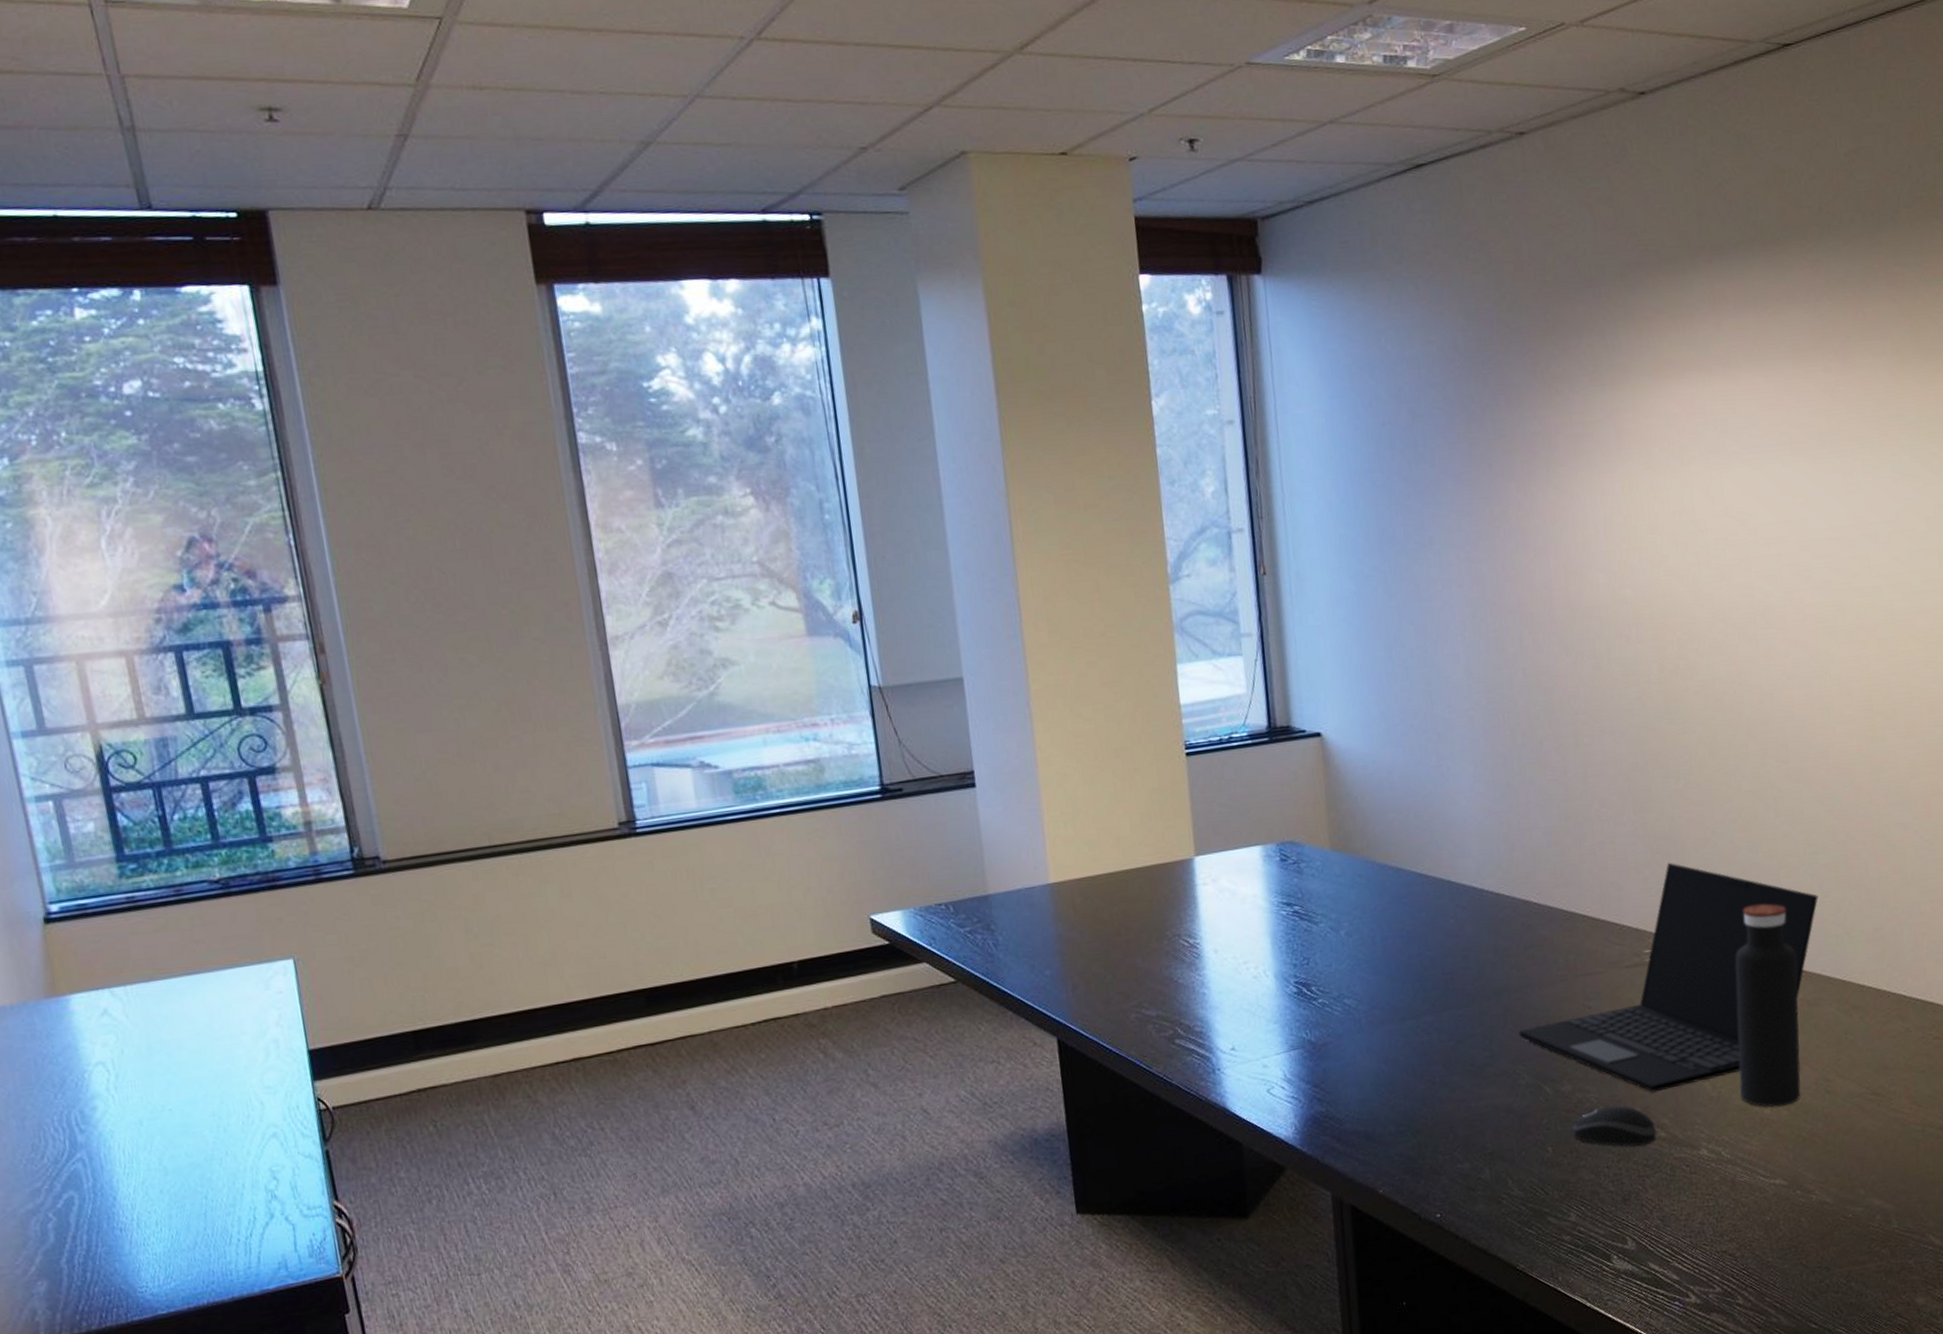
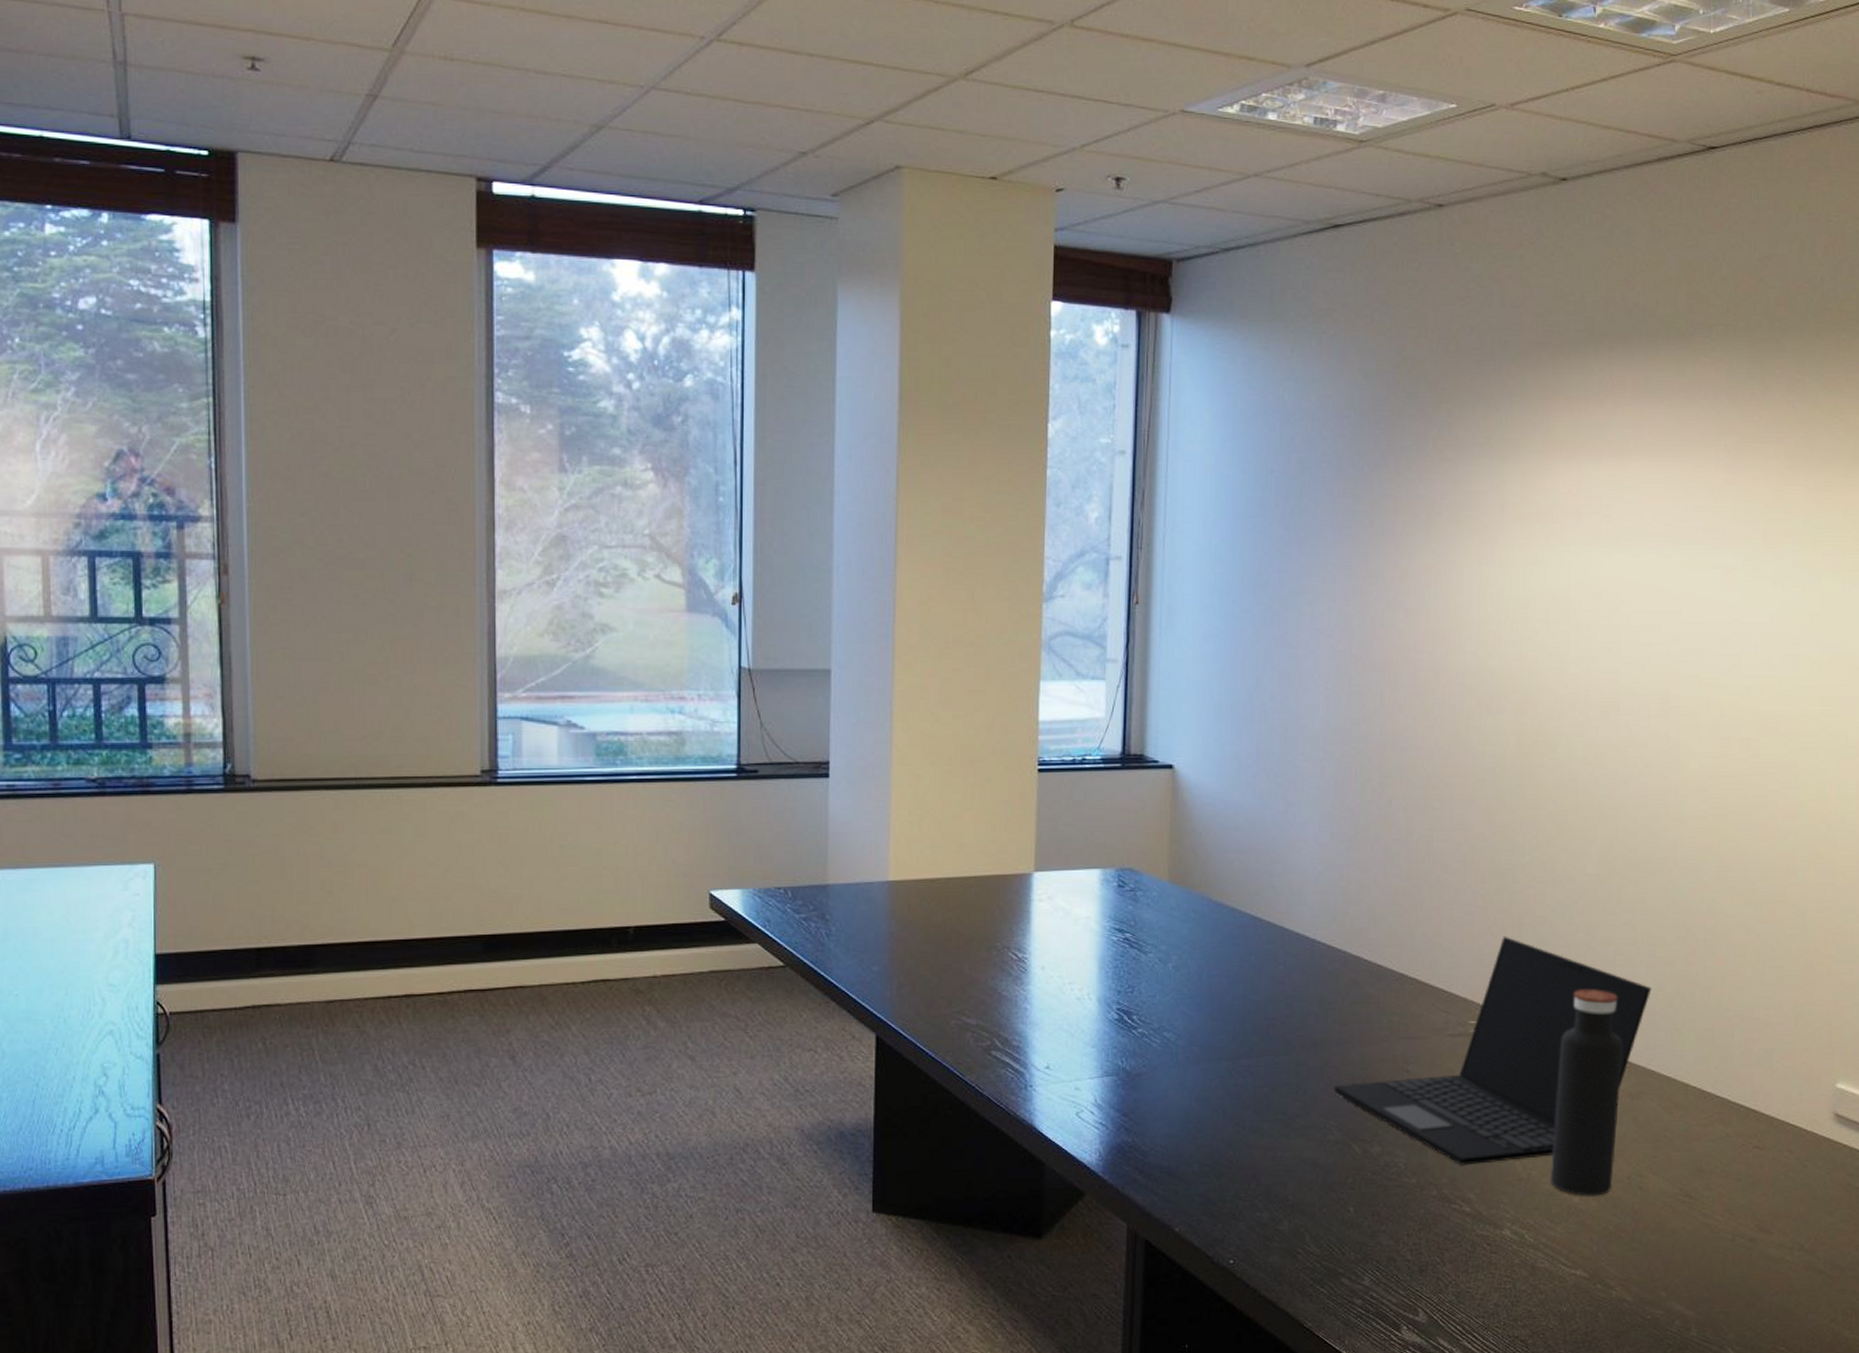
computer mouse: present [1572,1105,1657,1147] -> none [1377,1173,1462,1218]

